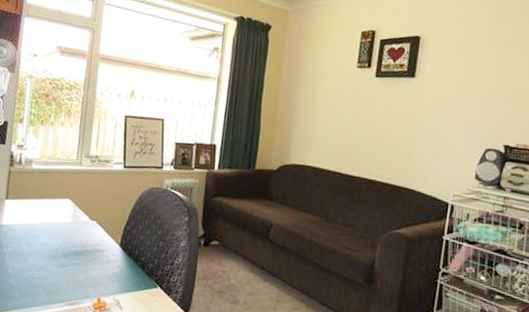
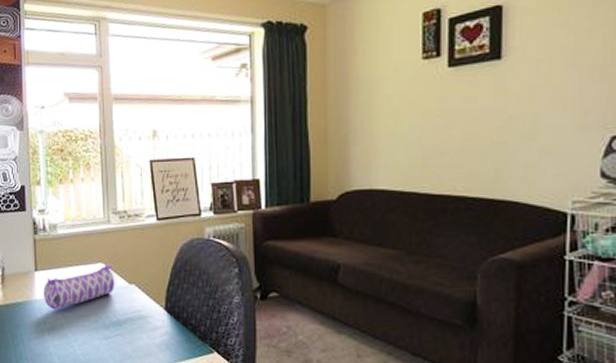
pencil case: none [10,201,79,236] -> present [44,265,115,310]

